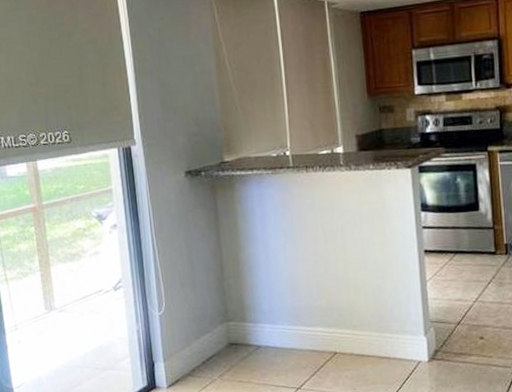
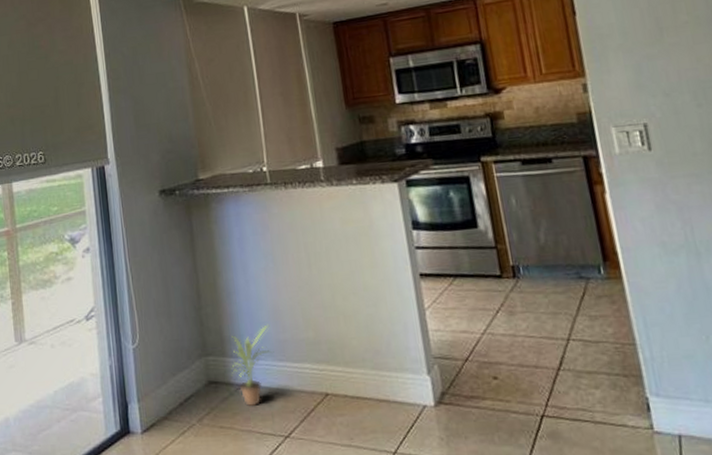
potted plant: none [250,294,290,364] -> present [231,324,274,407]

